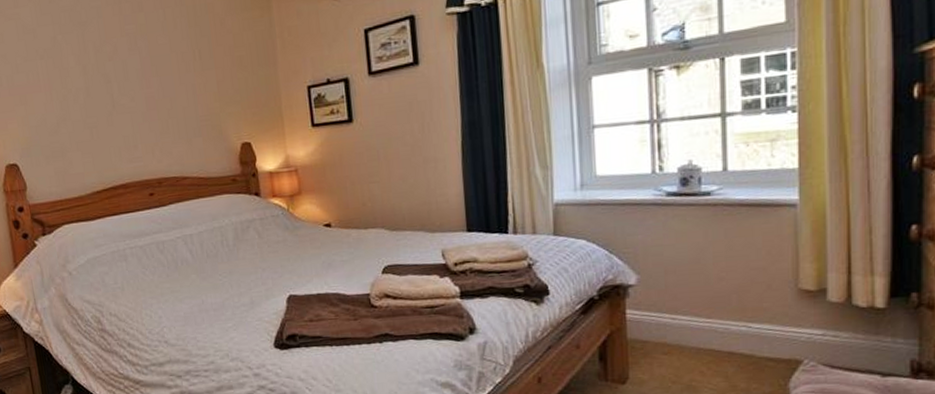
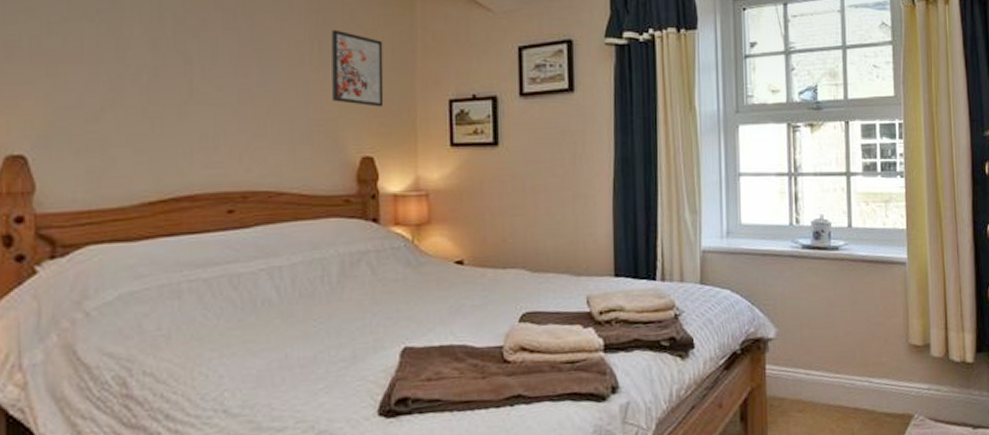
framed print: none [207,38,255,100] -> present [331,29,384,107]

